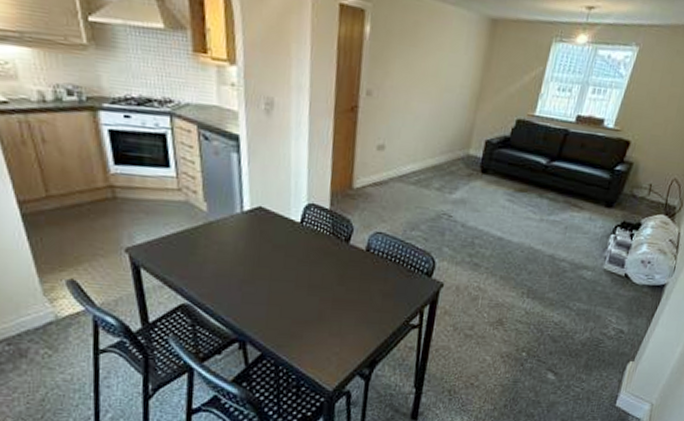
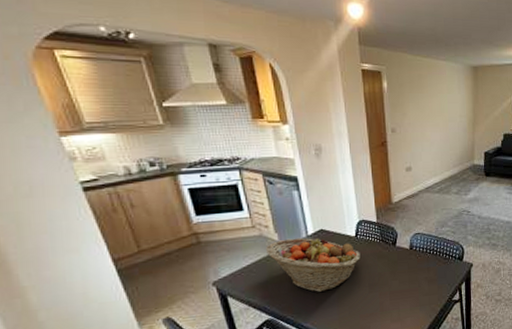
fruit basket: none [191,211,303,283] -> present [266,237,360,292]

